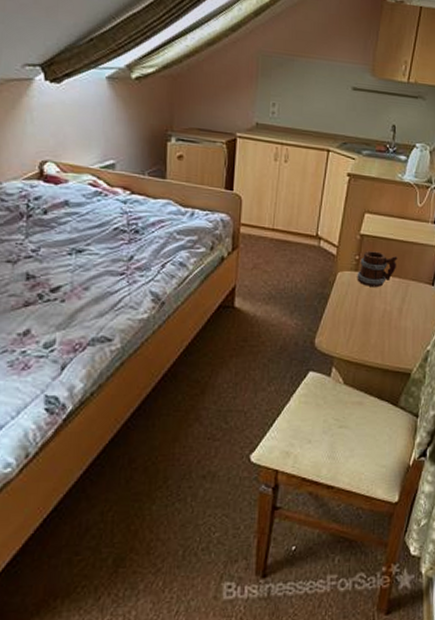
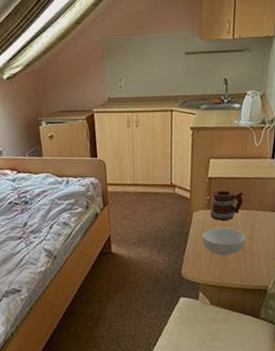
cereal bowl: none [344,294,394,327] -> present [202,227,246,256]

